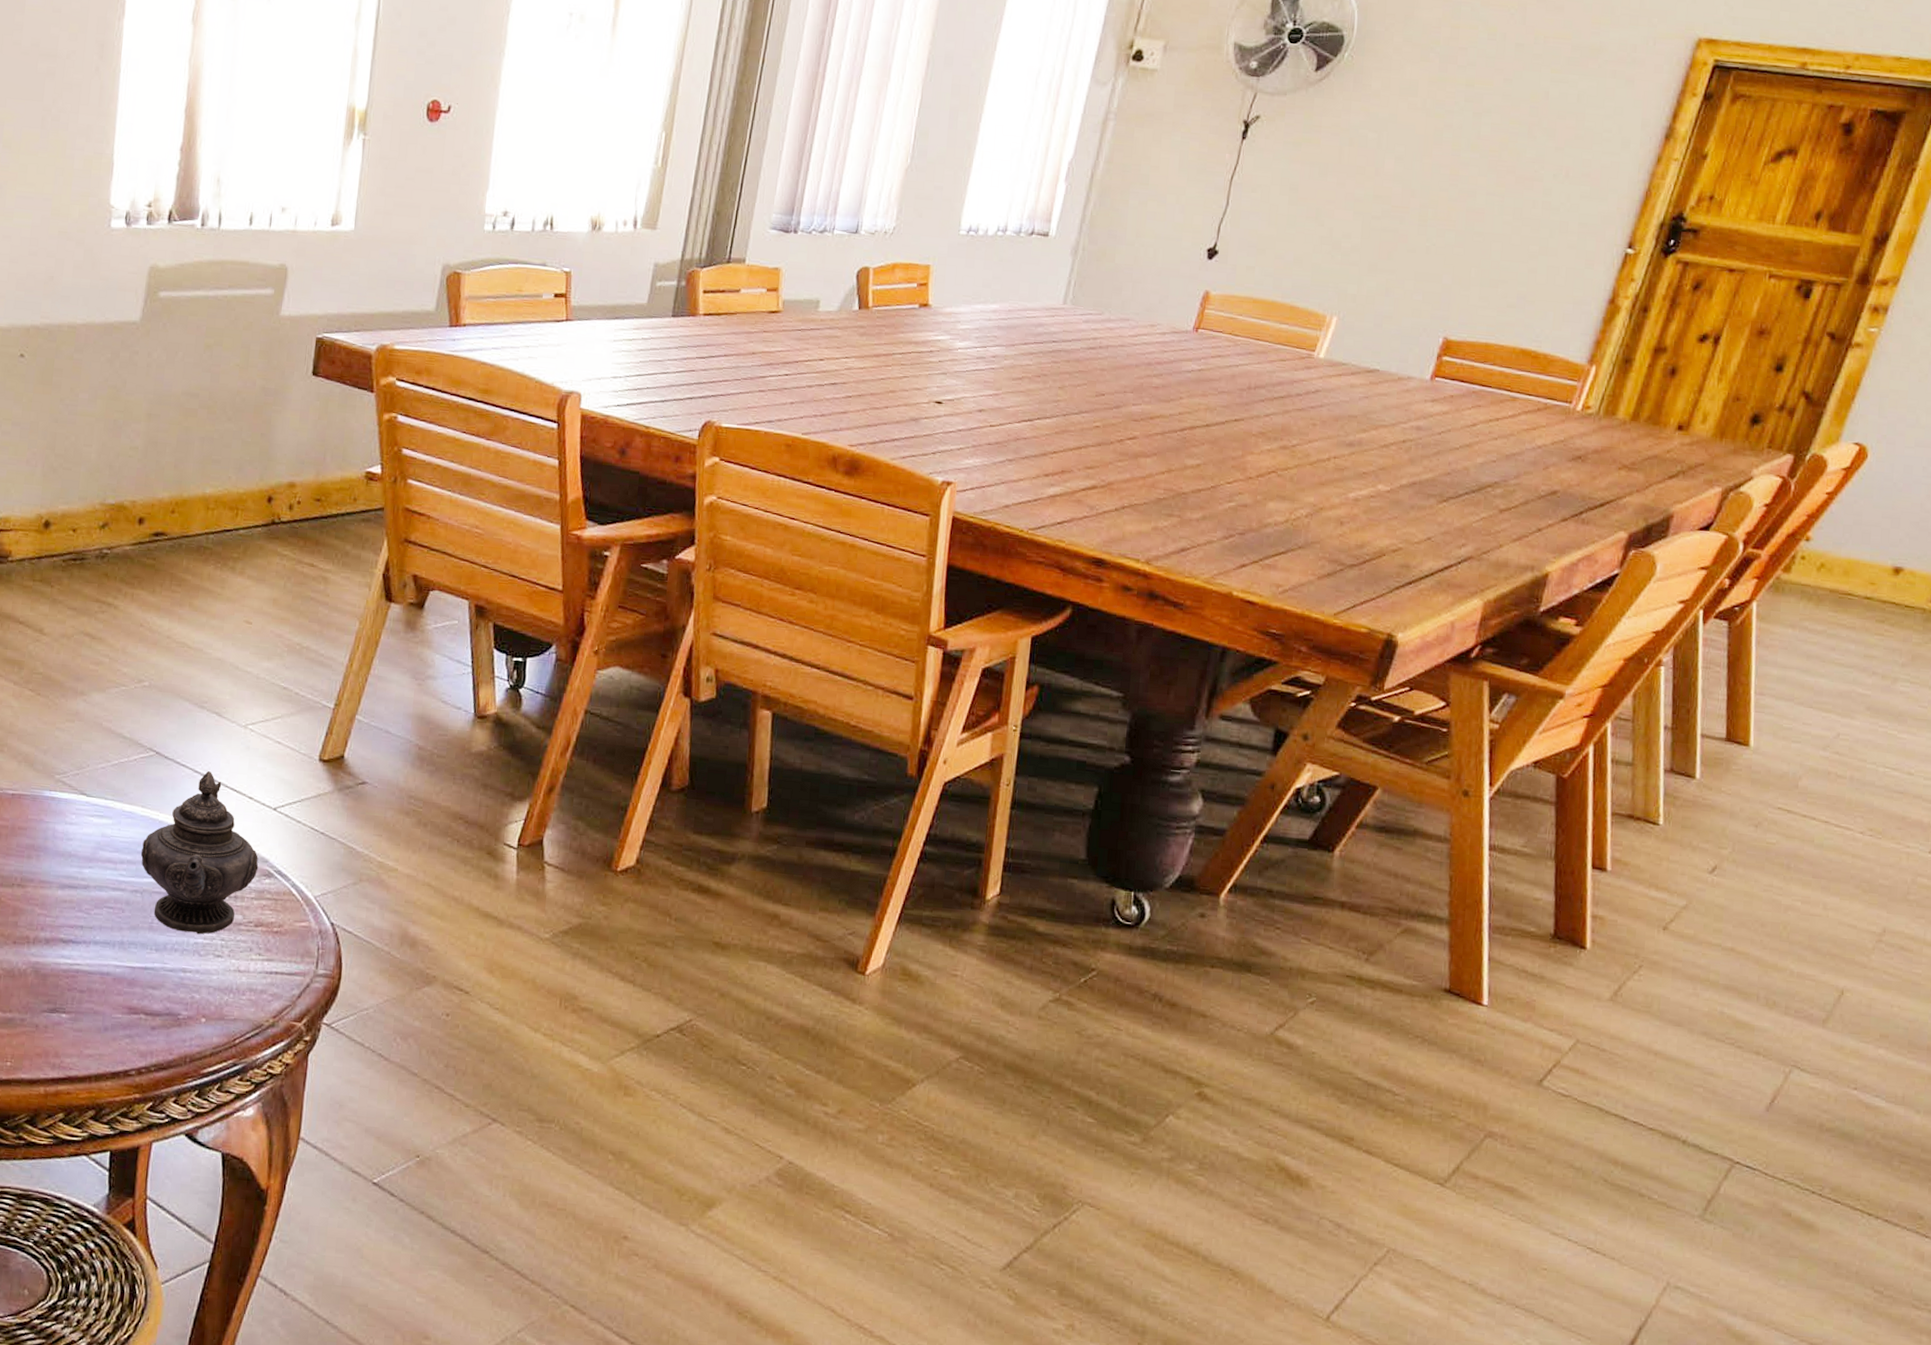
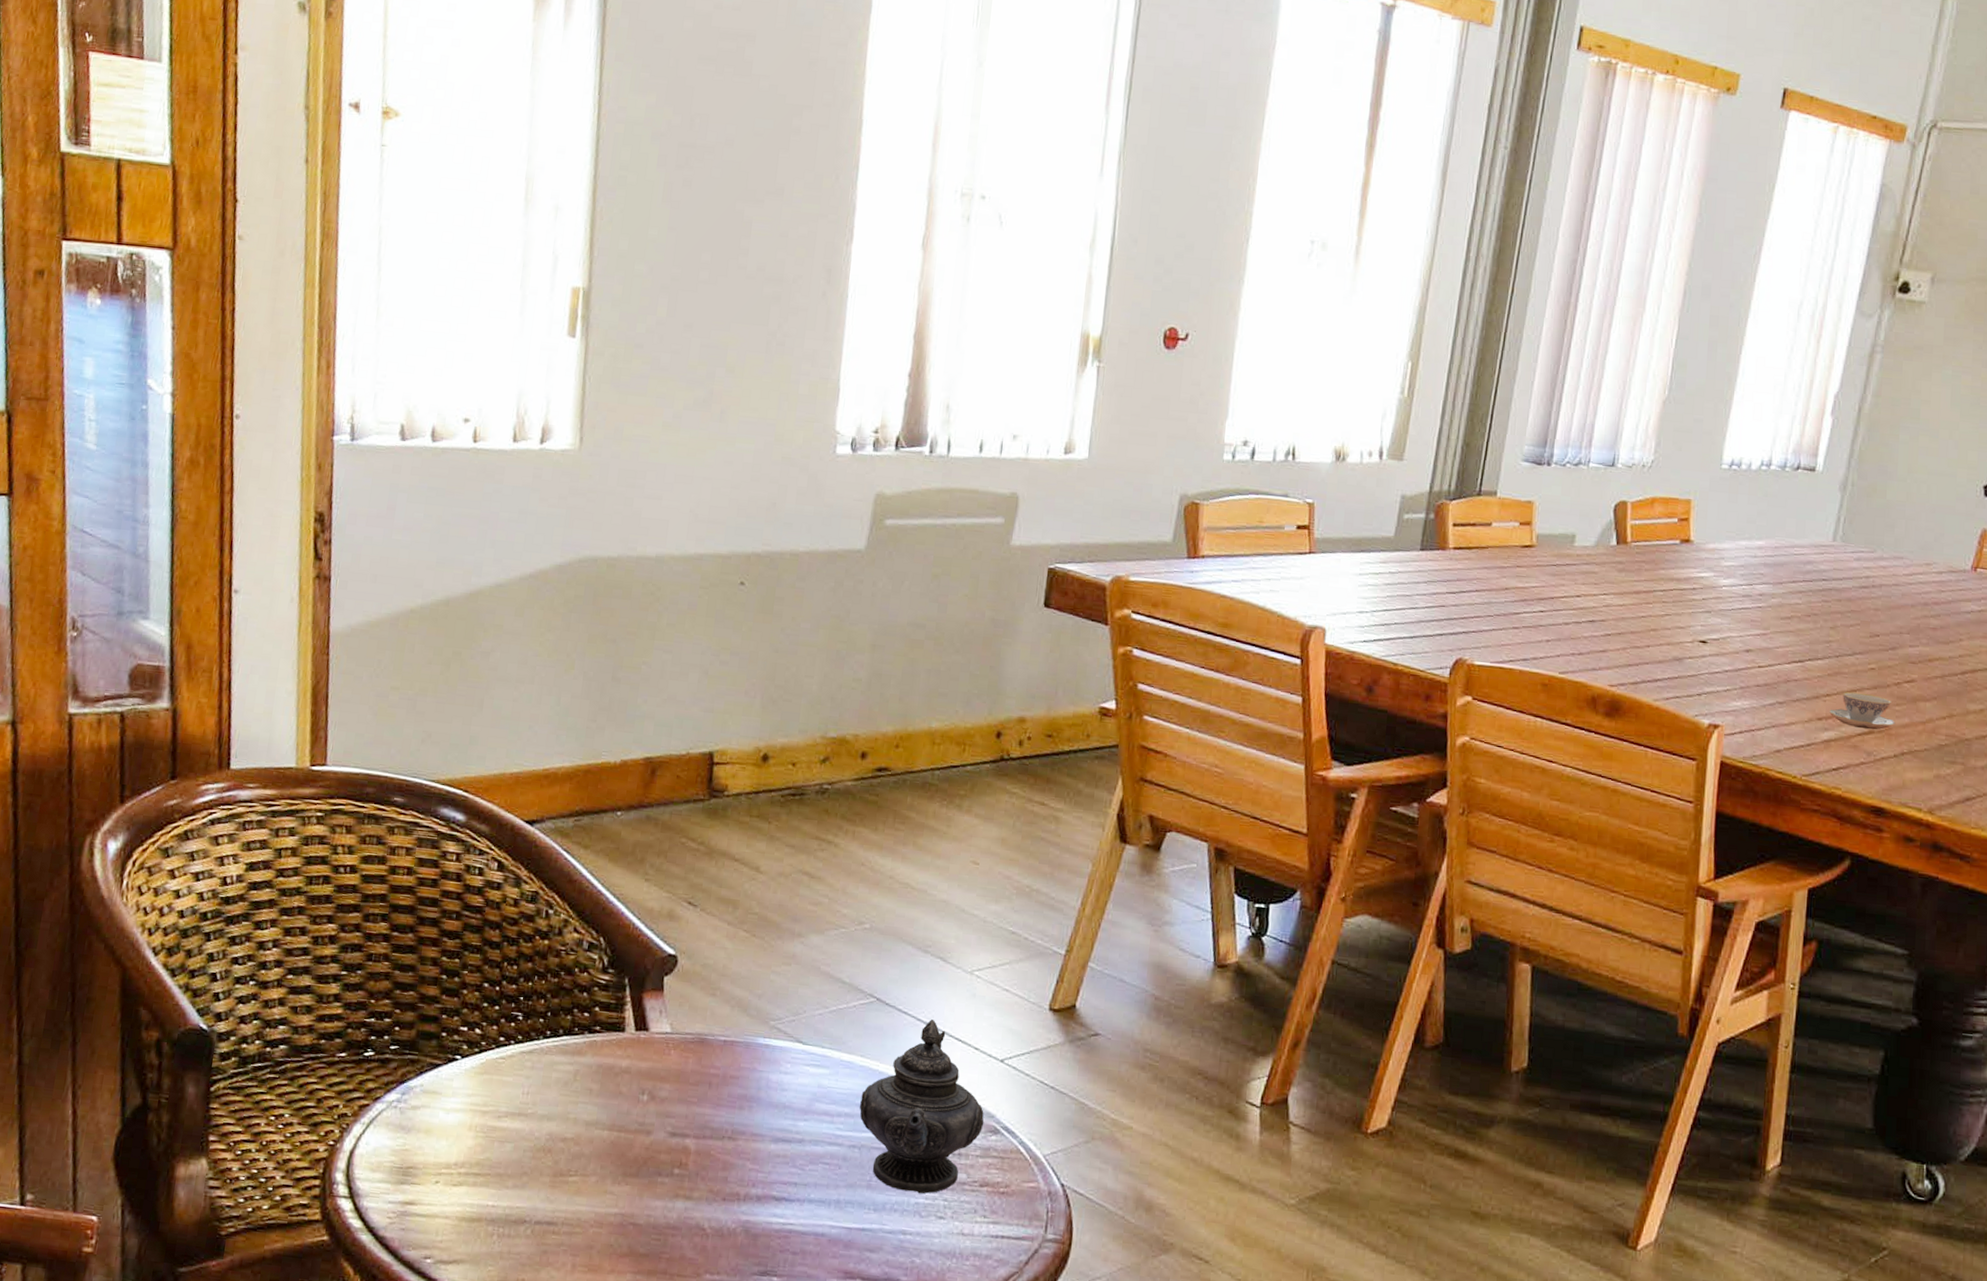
teacup: none [1056,448,1117,485] -> present [1829,691,1895,730]

